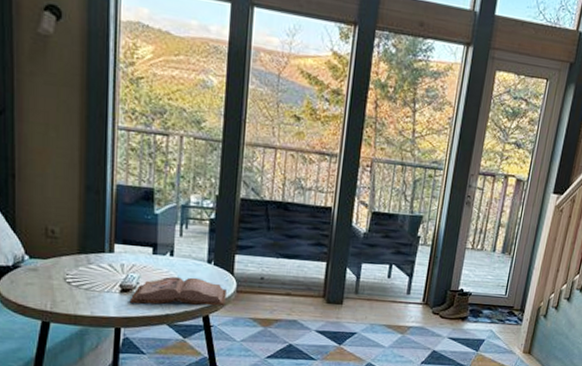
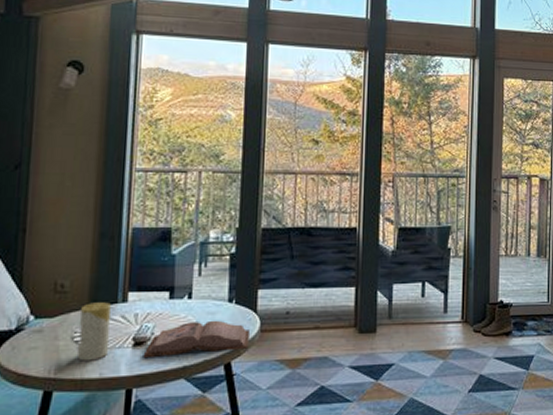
candle: none [69,249,99,301] -> present [76,302,111,361]

